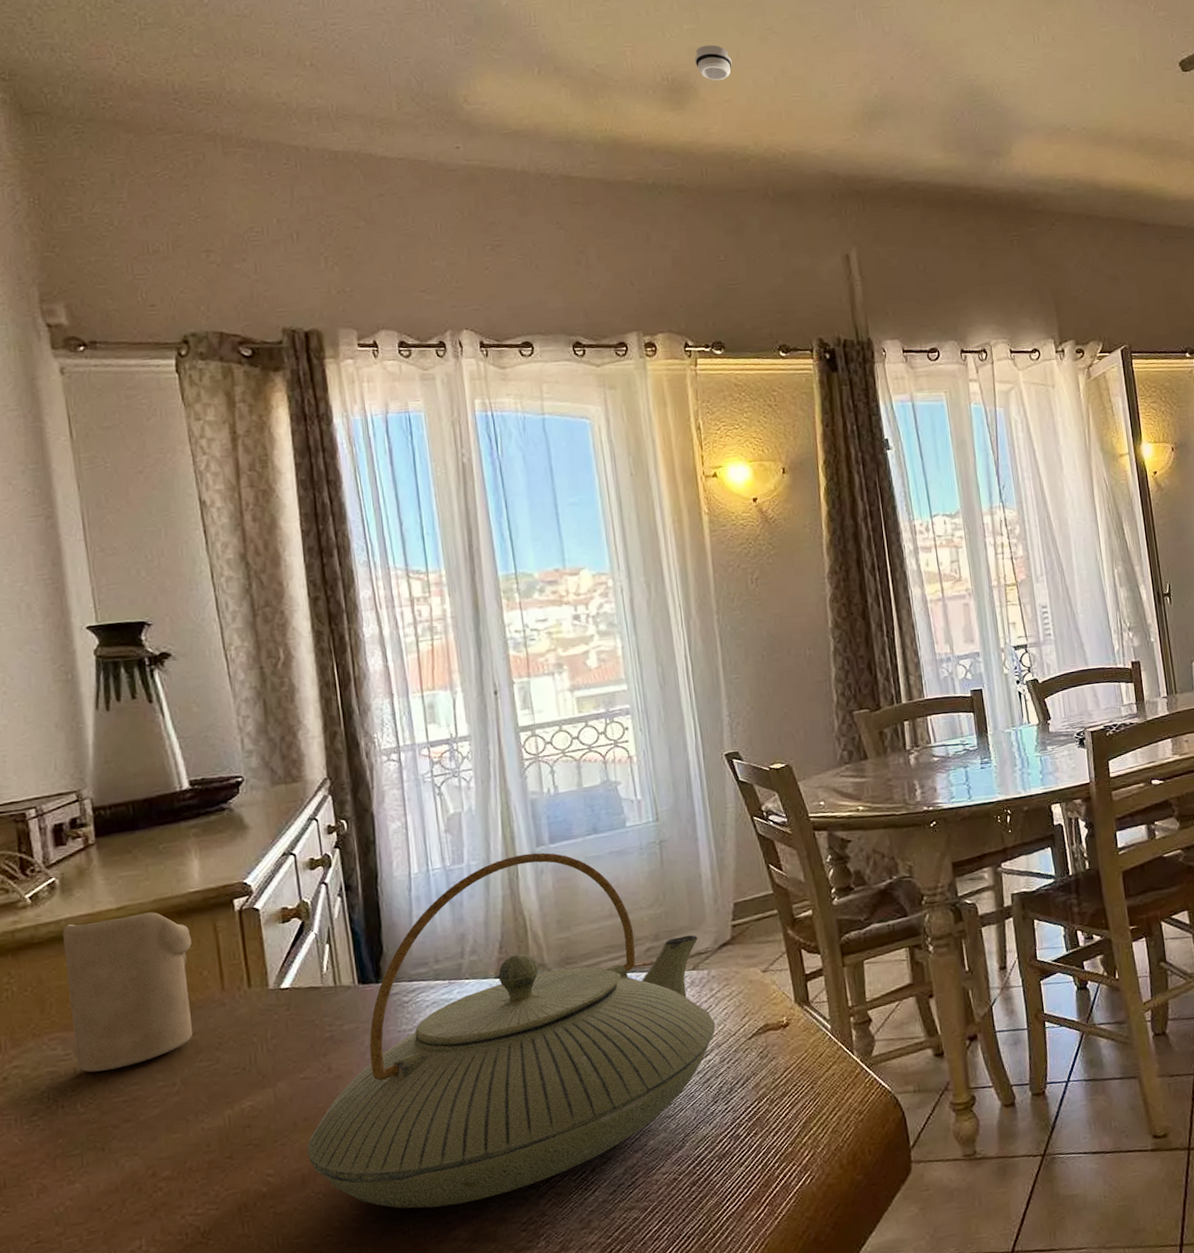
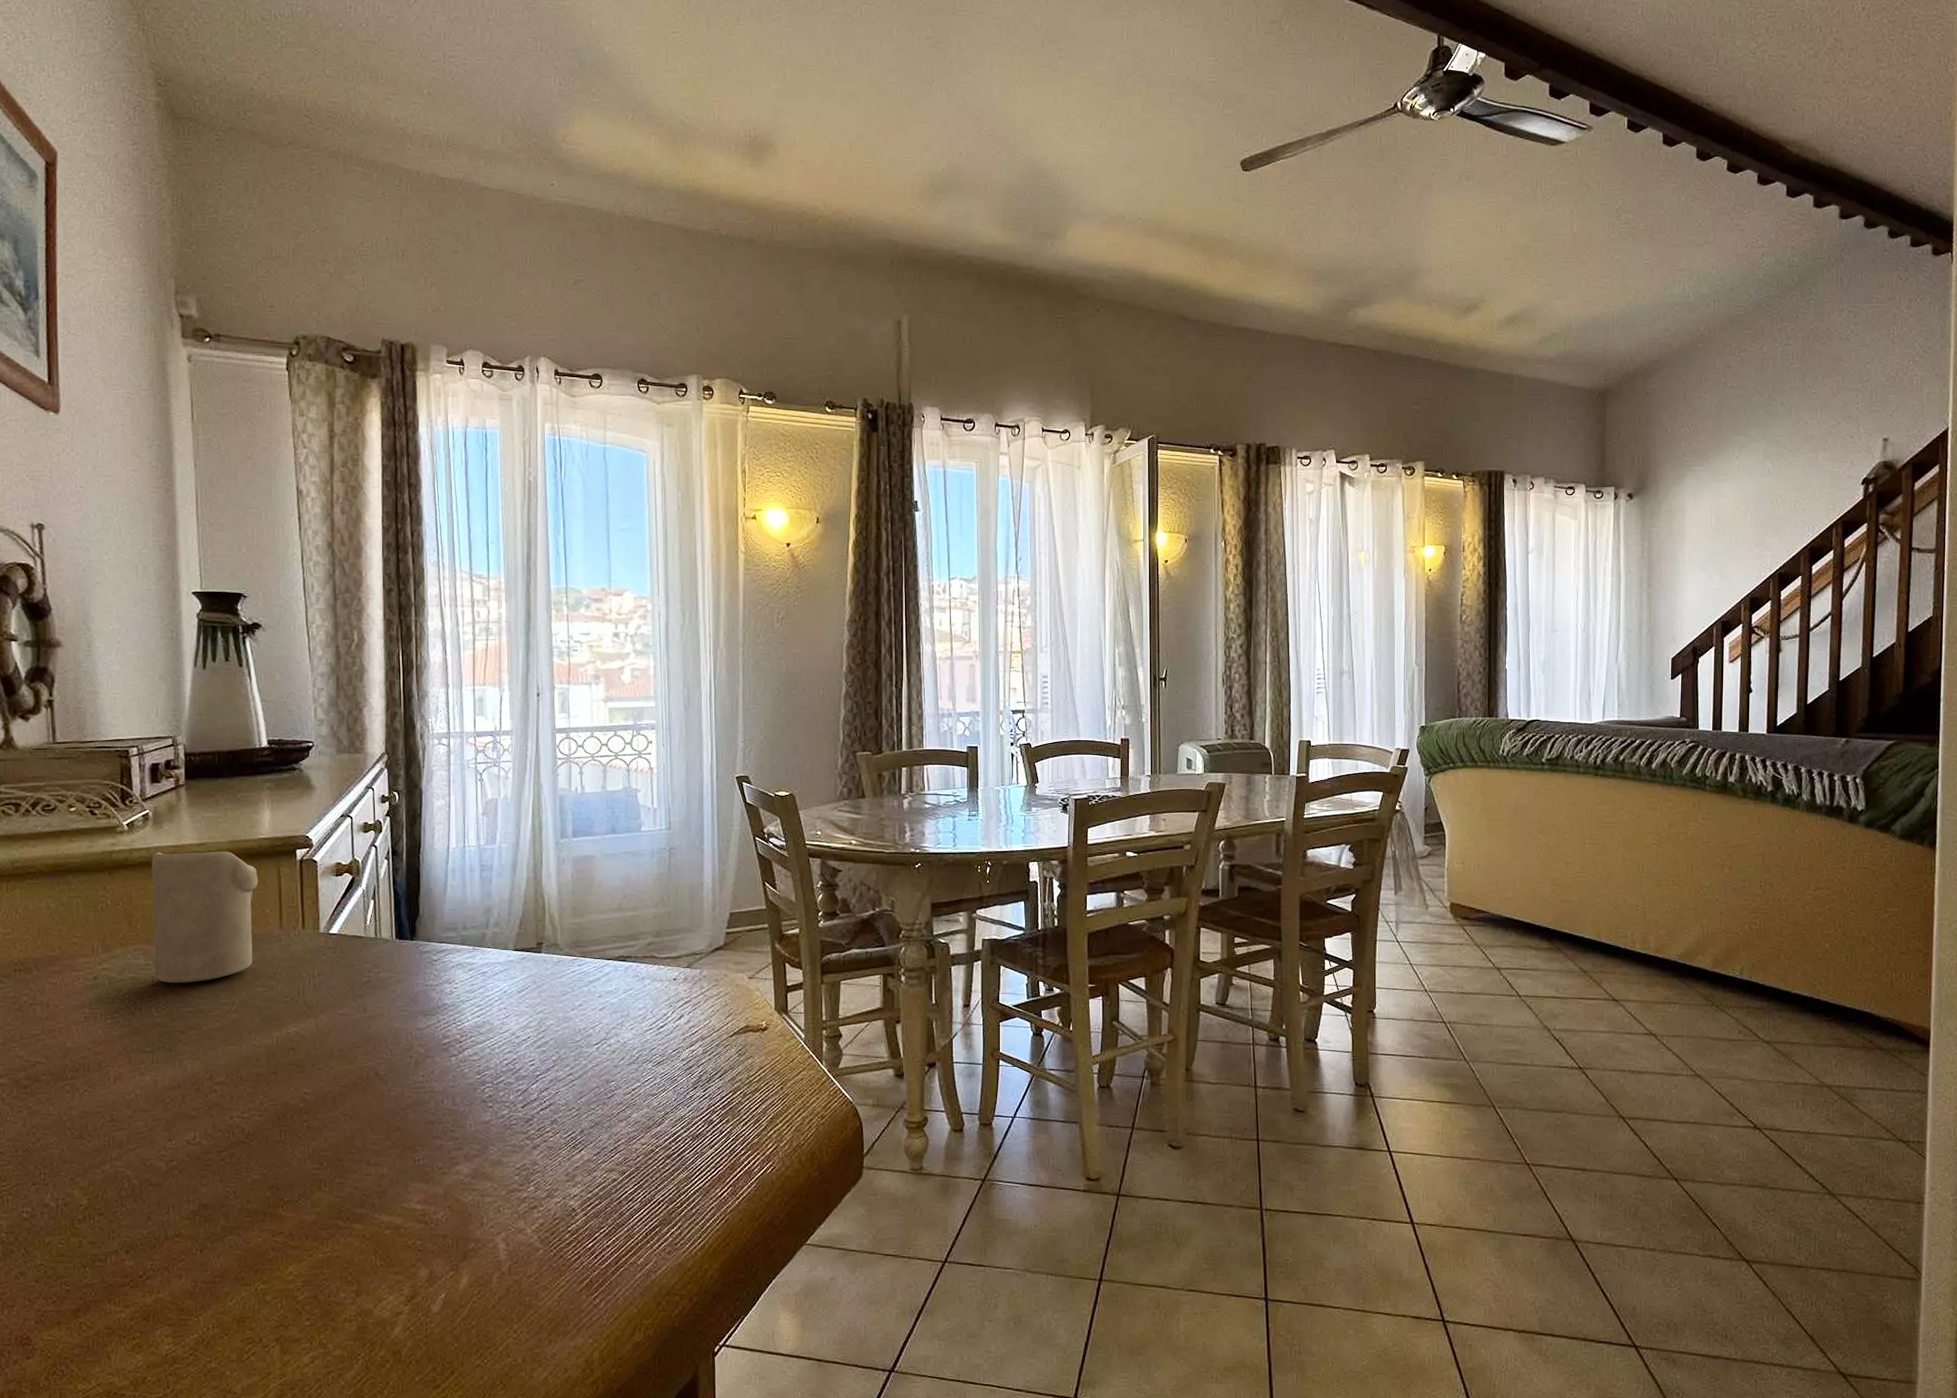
teapot: present [307,852,716,1209] -> none [340,843,702,1143]
smoke detector: present [694,45,732,80] -> none [777,105,812,141]

